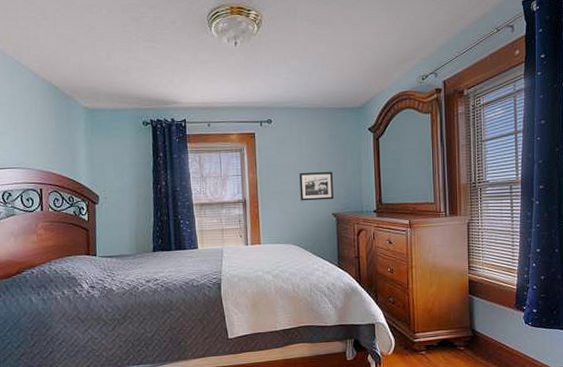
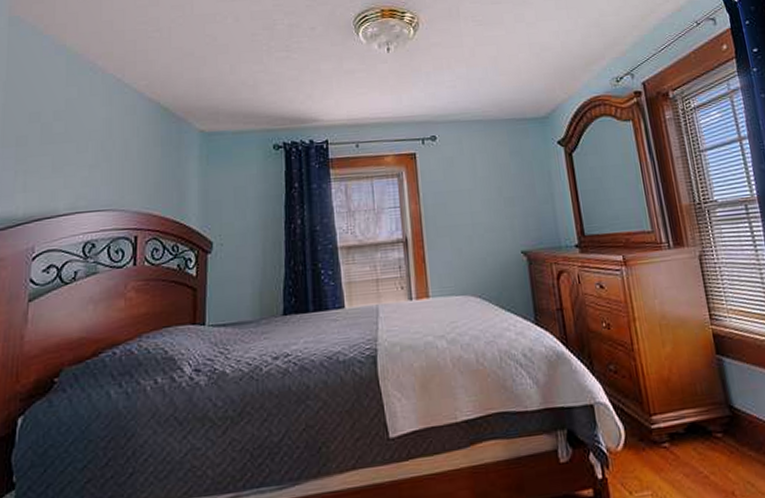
picture frame: present [299,172,334,201] -> none [475,197,522,237]

